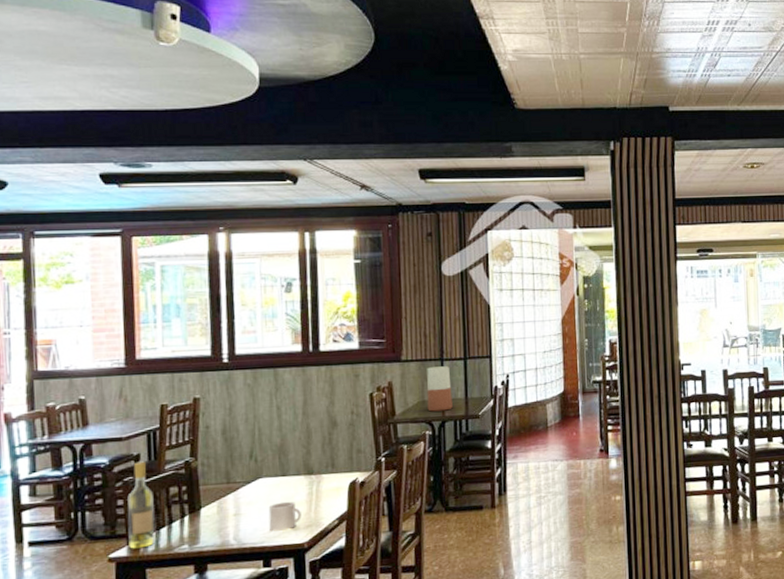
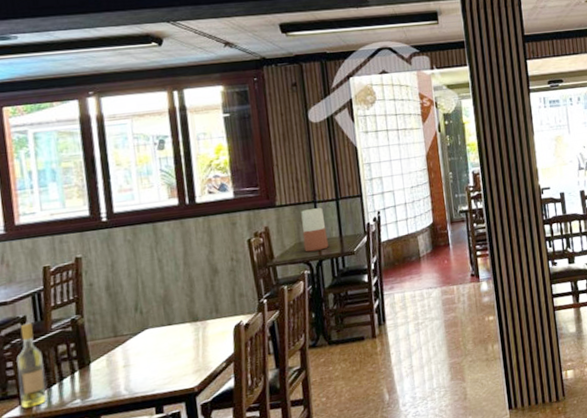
mug: present [268,501,302,532] -> none [157,348,190,379]

